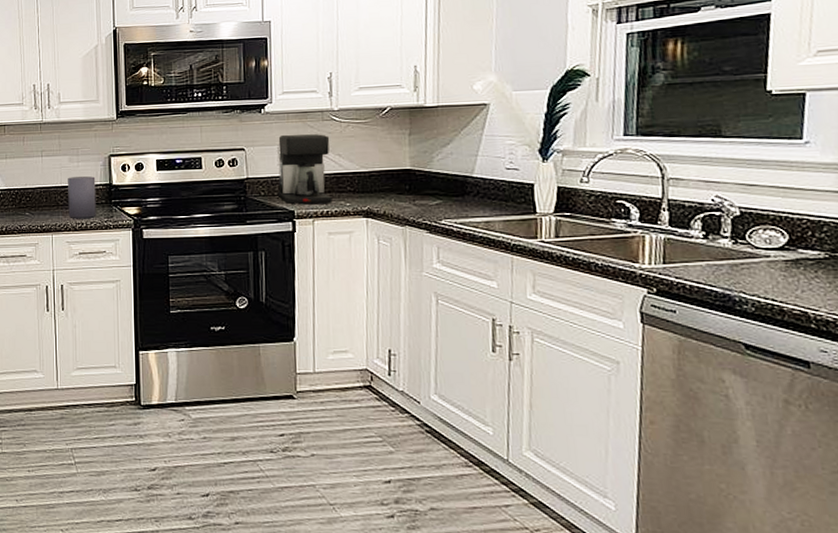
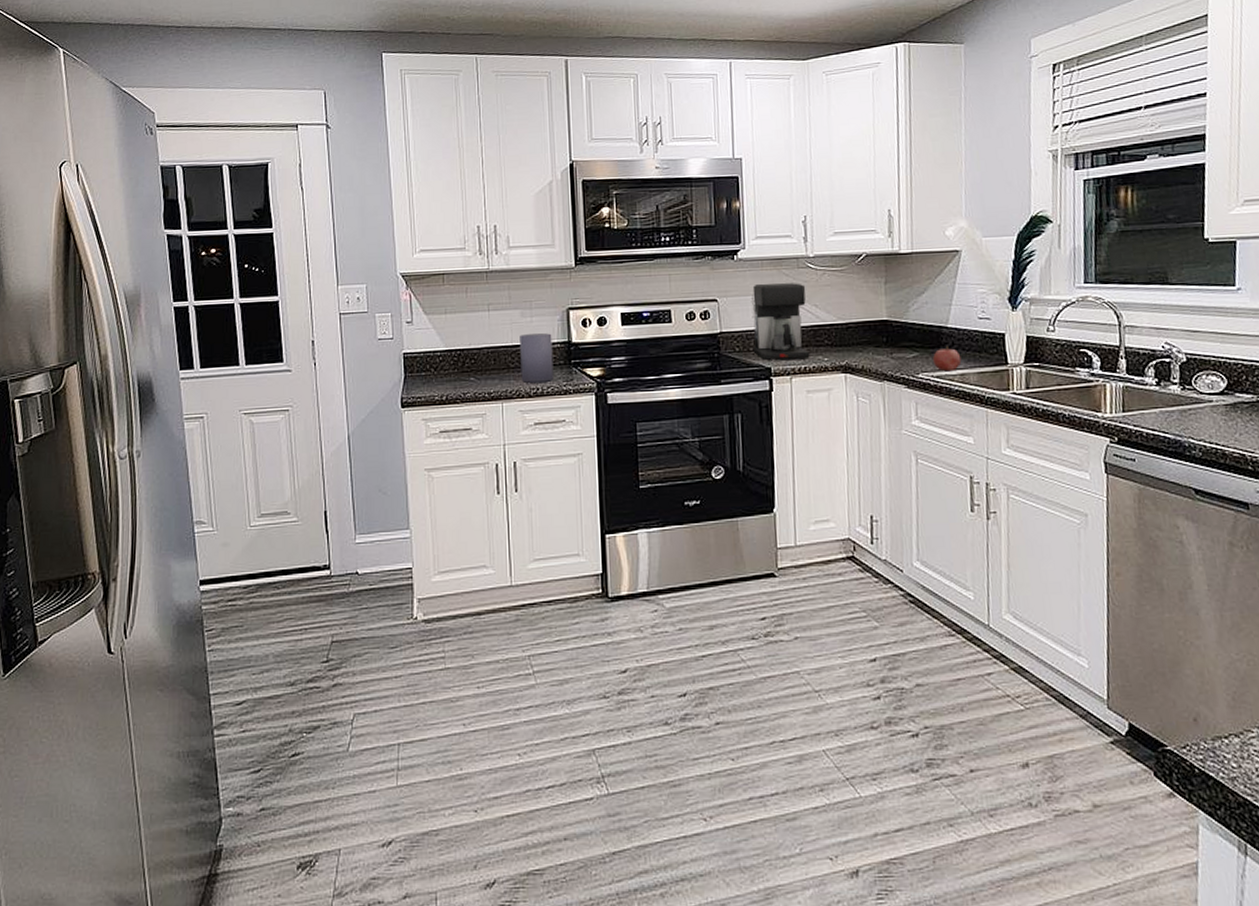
fruit: none [457,194,487,219] -> present [933,346,962,372]

